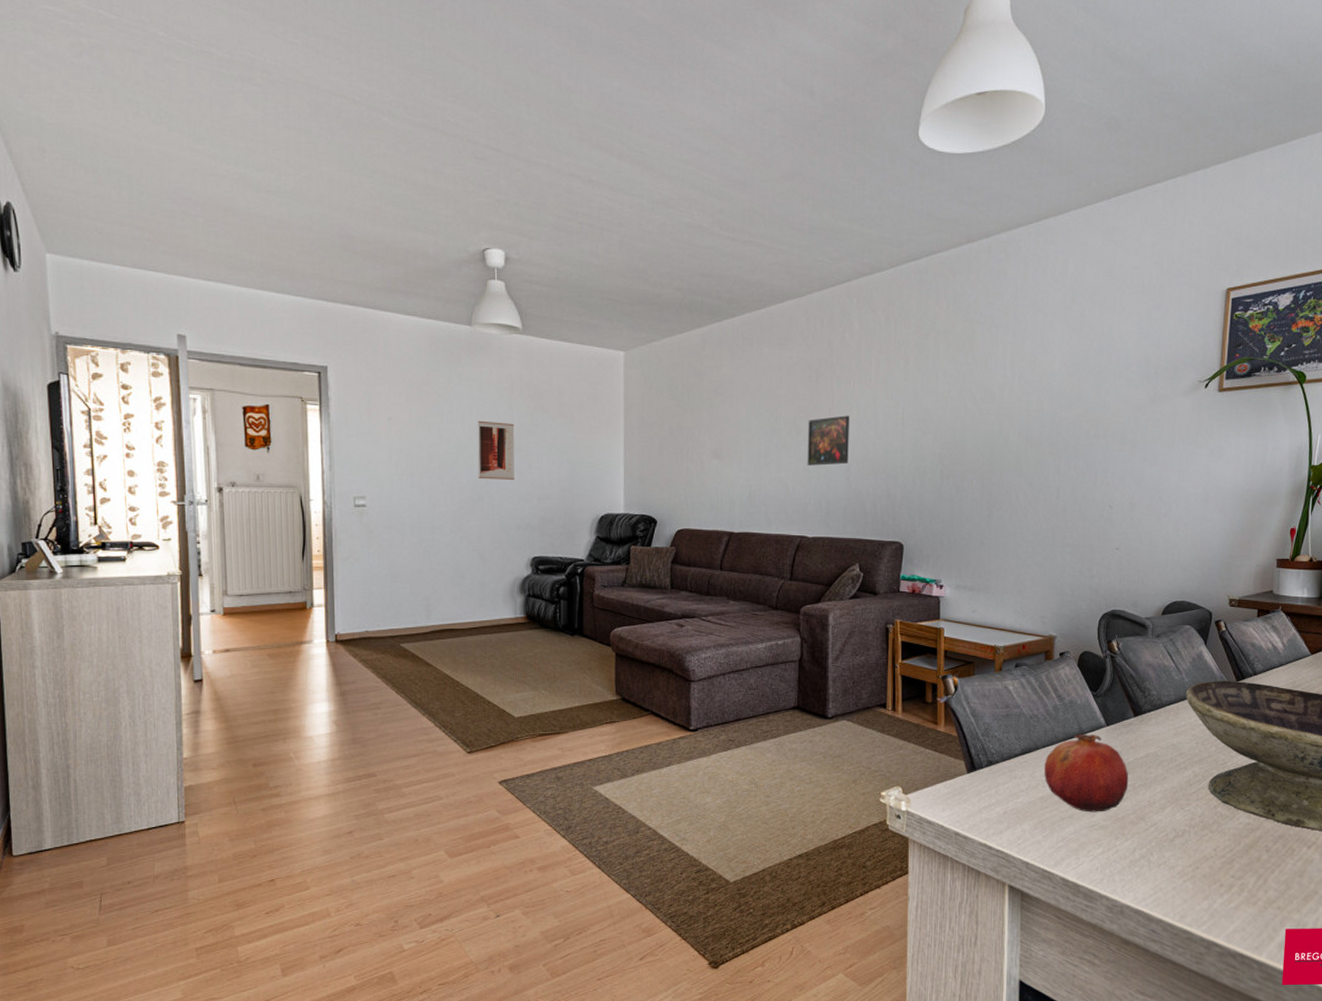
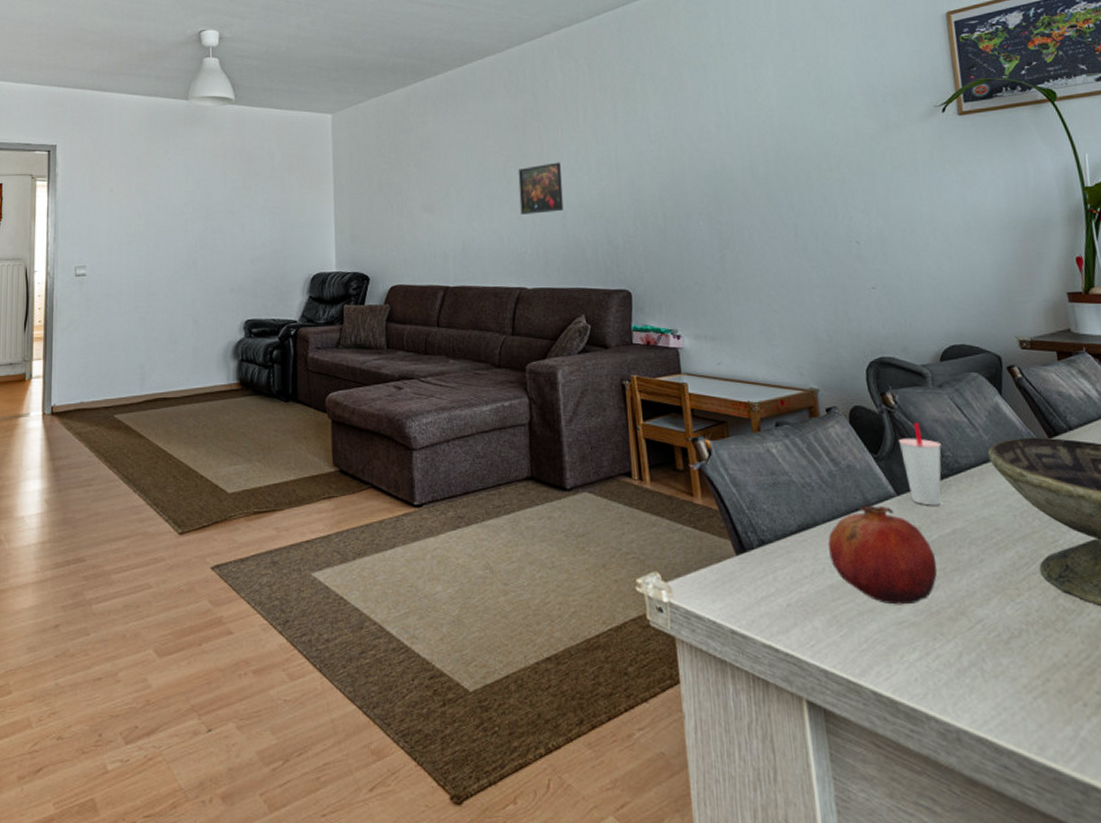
wall art: present [477,420,515,480] -> none [192,187,228,244]
cup: none [1115,666,1150,735] -> present [898,422,942,506]

